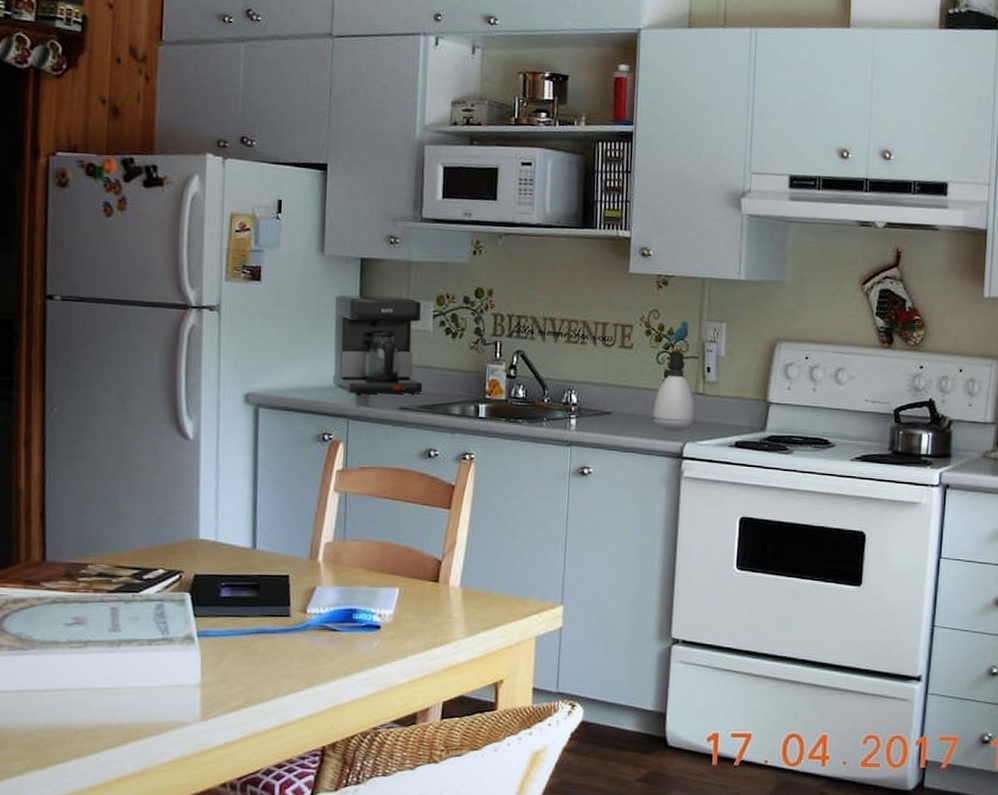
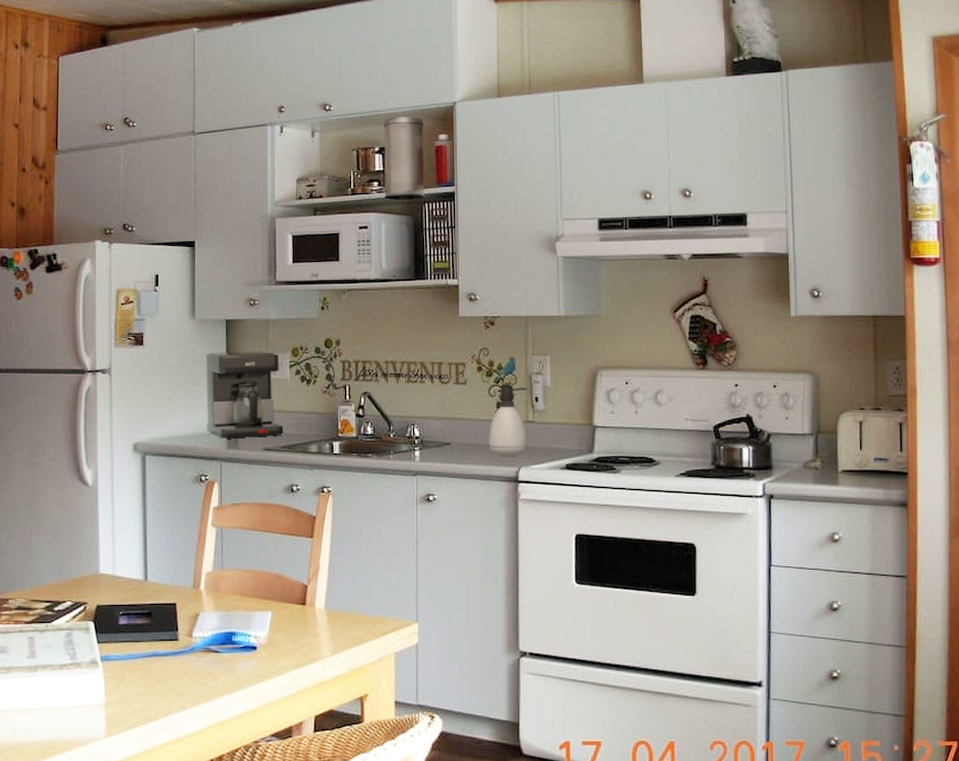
canister: none [553,39,603,138] -> present [383,117,426,201]

